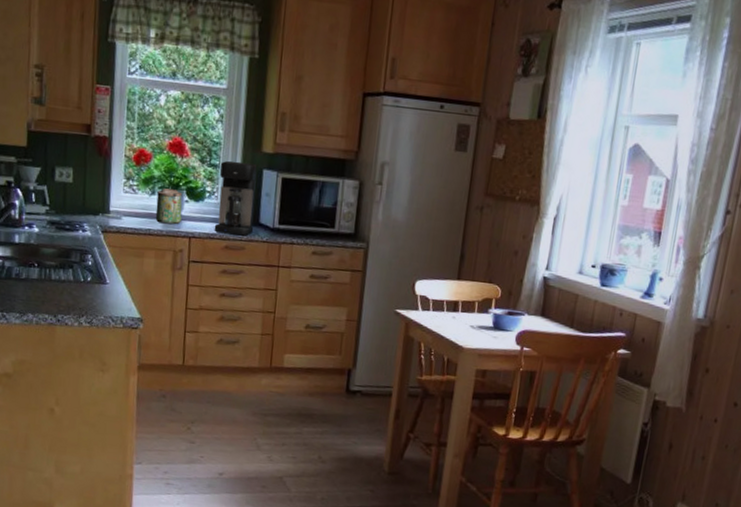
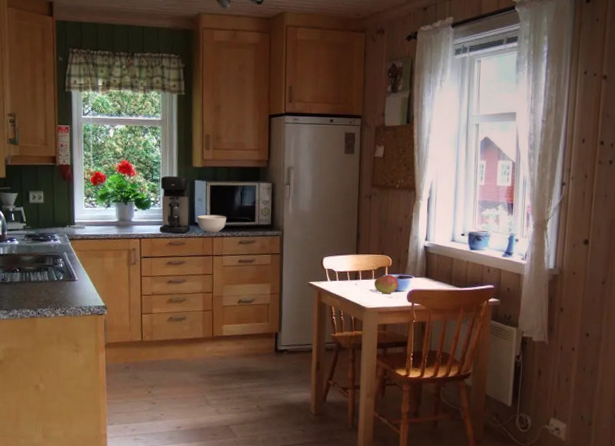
canister: present [155,188,183,225] -> none [111,201,133,229]
bowl: none [261,214,300,239] -> present [196,214,227,234]
fruit: none [475,308,508,333] -> present [374,274,399,294]

